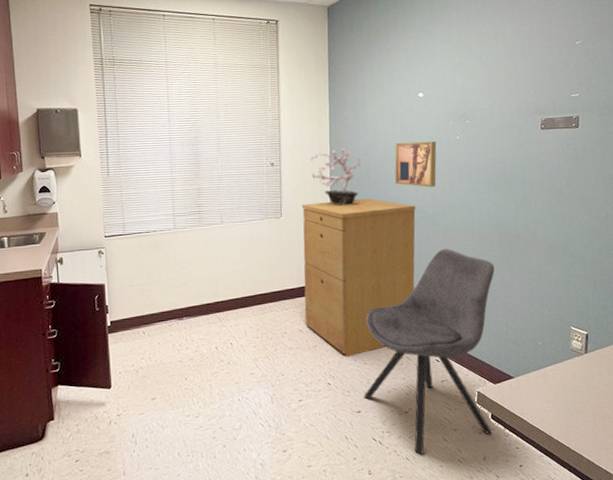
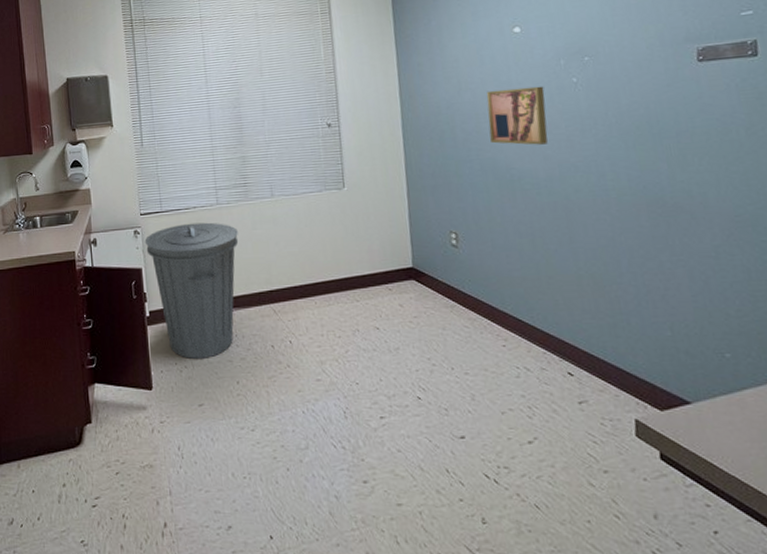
trash can: none [108,244,192,361] -> present [144,222,239,359]
filing cabinet: present [301,198,416,357] -> none [368,161,529,363]
potted plant: present [309,147,361,205] -> none [375,100,443,172]
chair: present [364,249,495,455] -> none [463,224,665,503]

